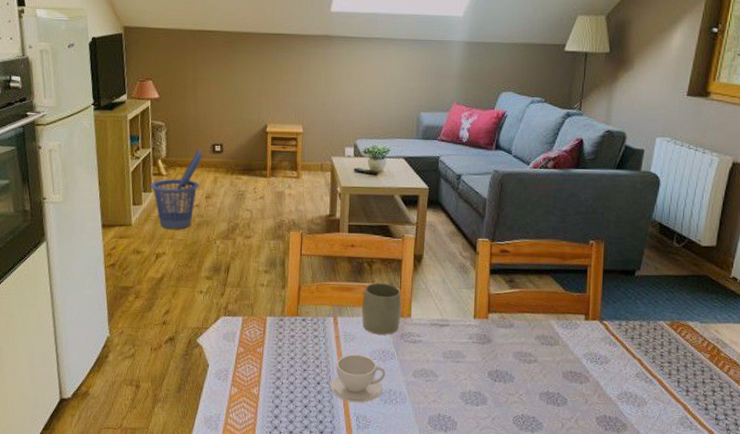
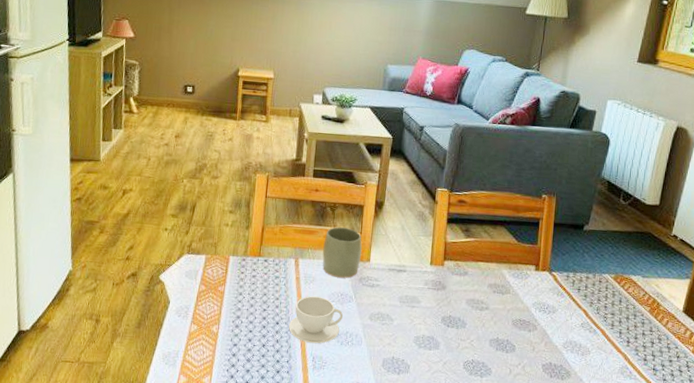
laundry basket: present [150,148,202,229] -> none [121,88,174,167]

